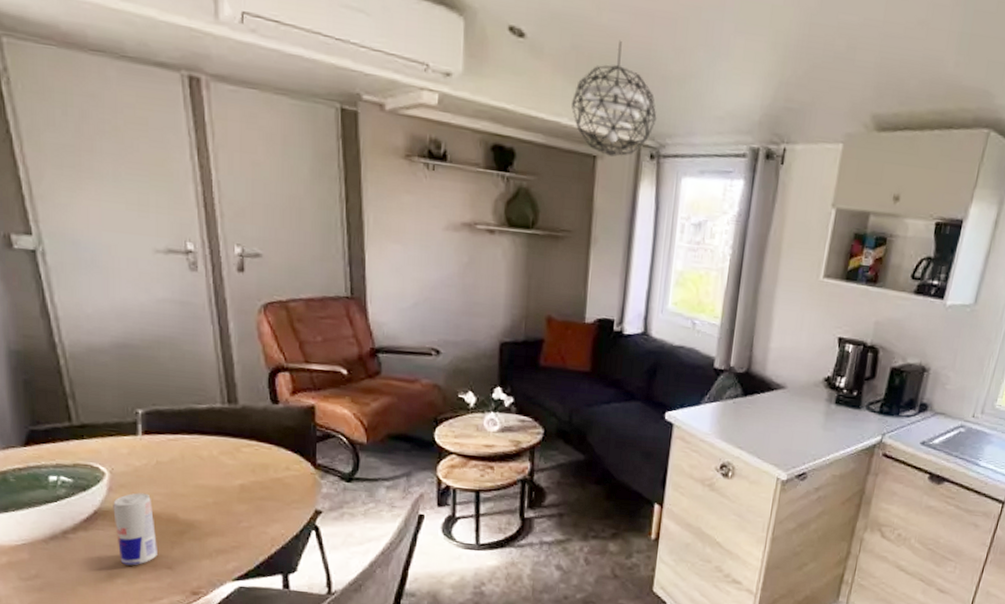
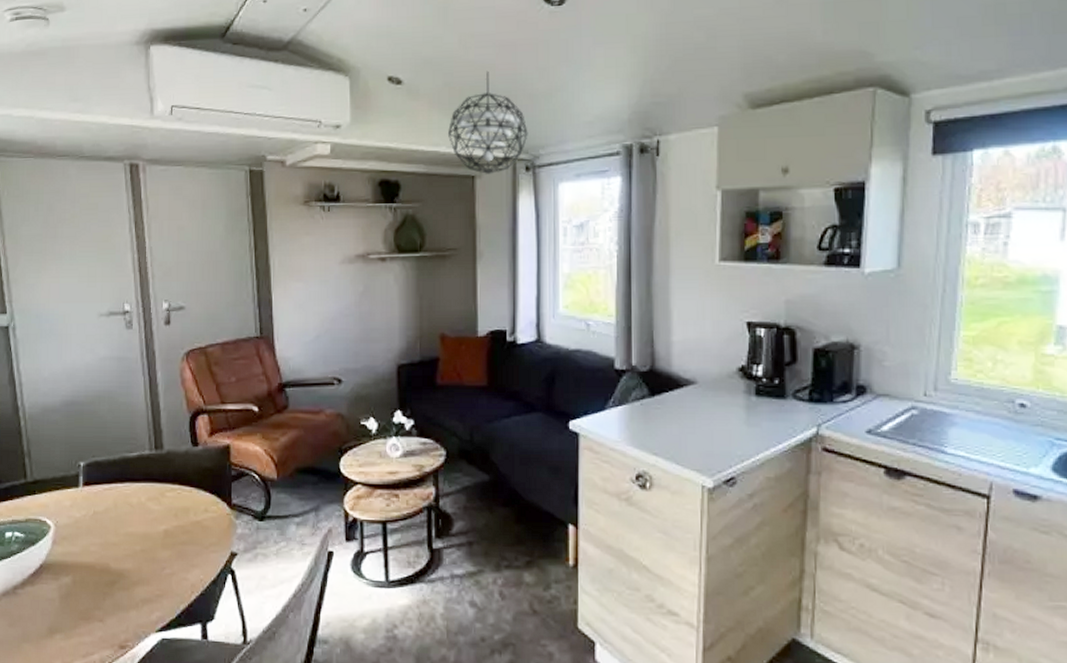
beverage can: present [113,493,157,566] -> none [56,544,91,620]

